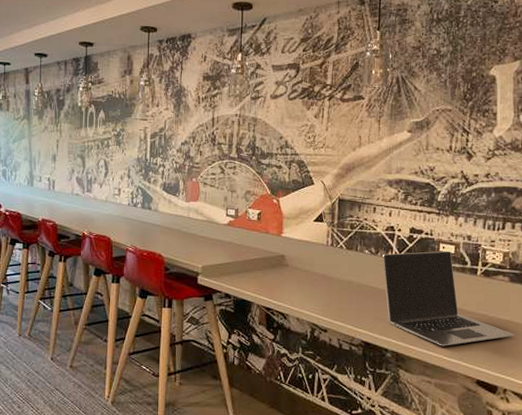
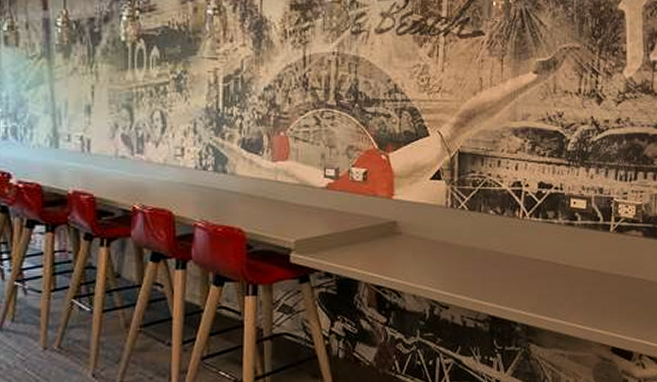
laptop: present [382,251,514,346] -> none [509,206,649,314]

